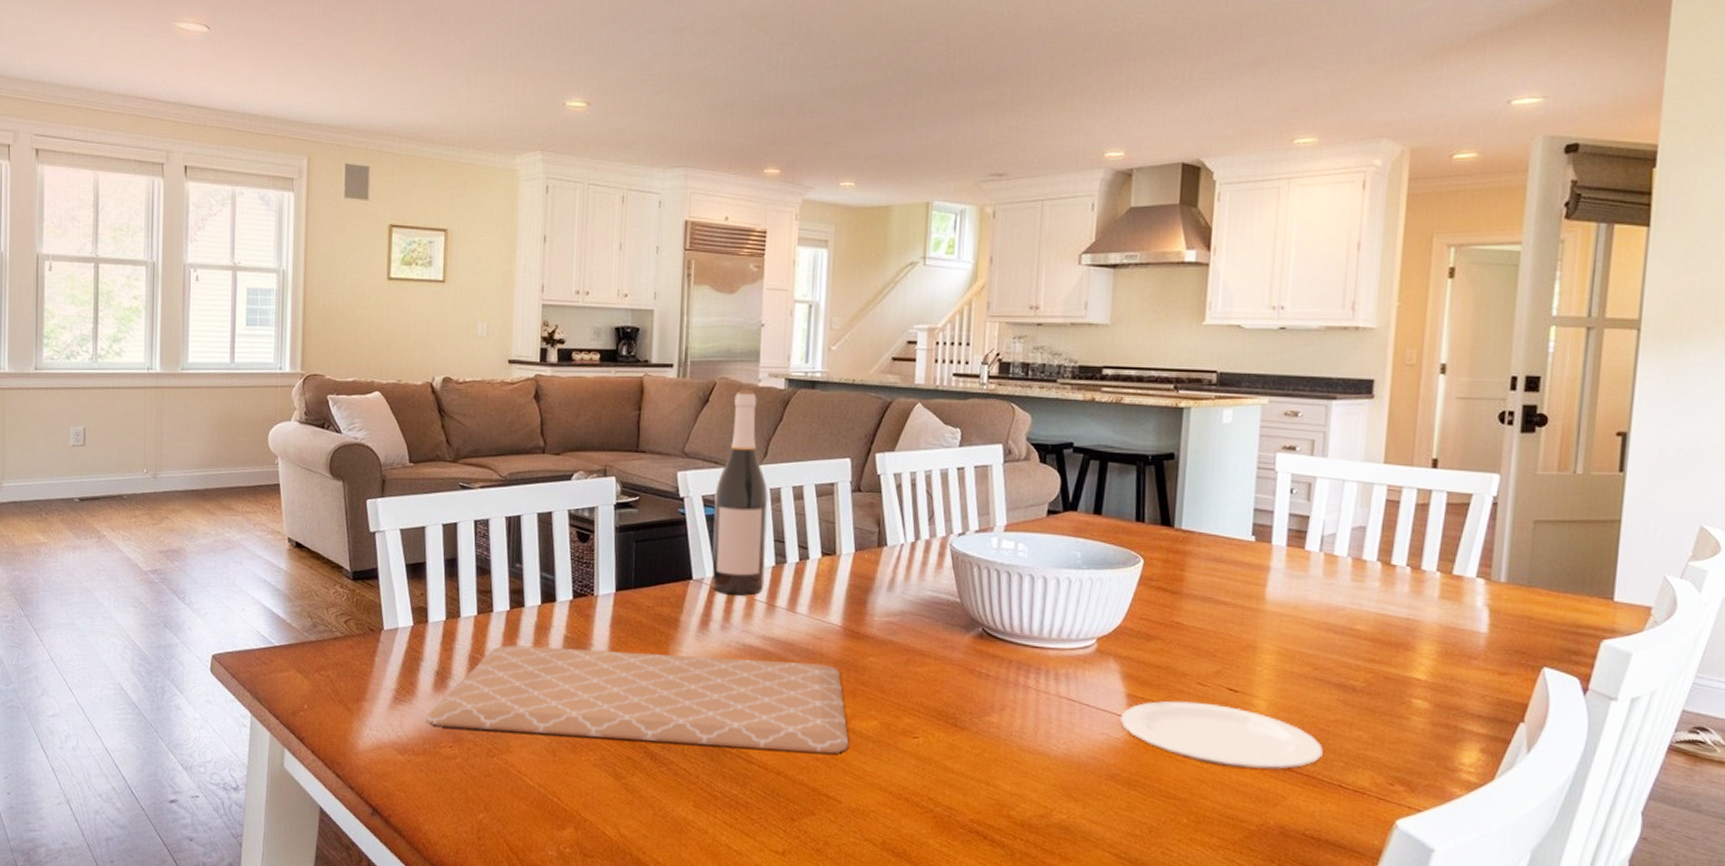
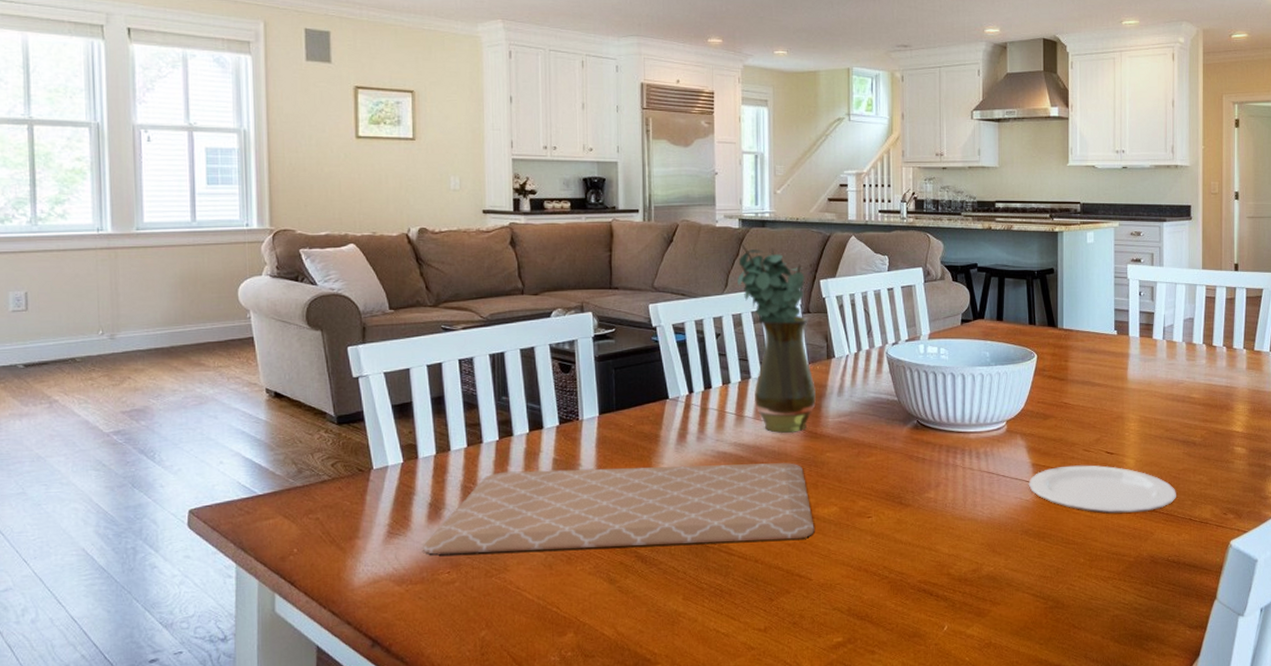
wine bottle: present [711,390,768,596] -> none [684,230,733,410]
vase: none [779,407,862,630] -> present [737,243,816,434]

